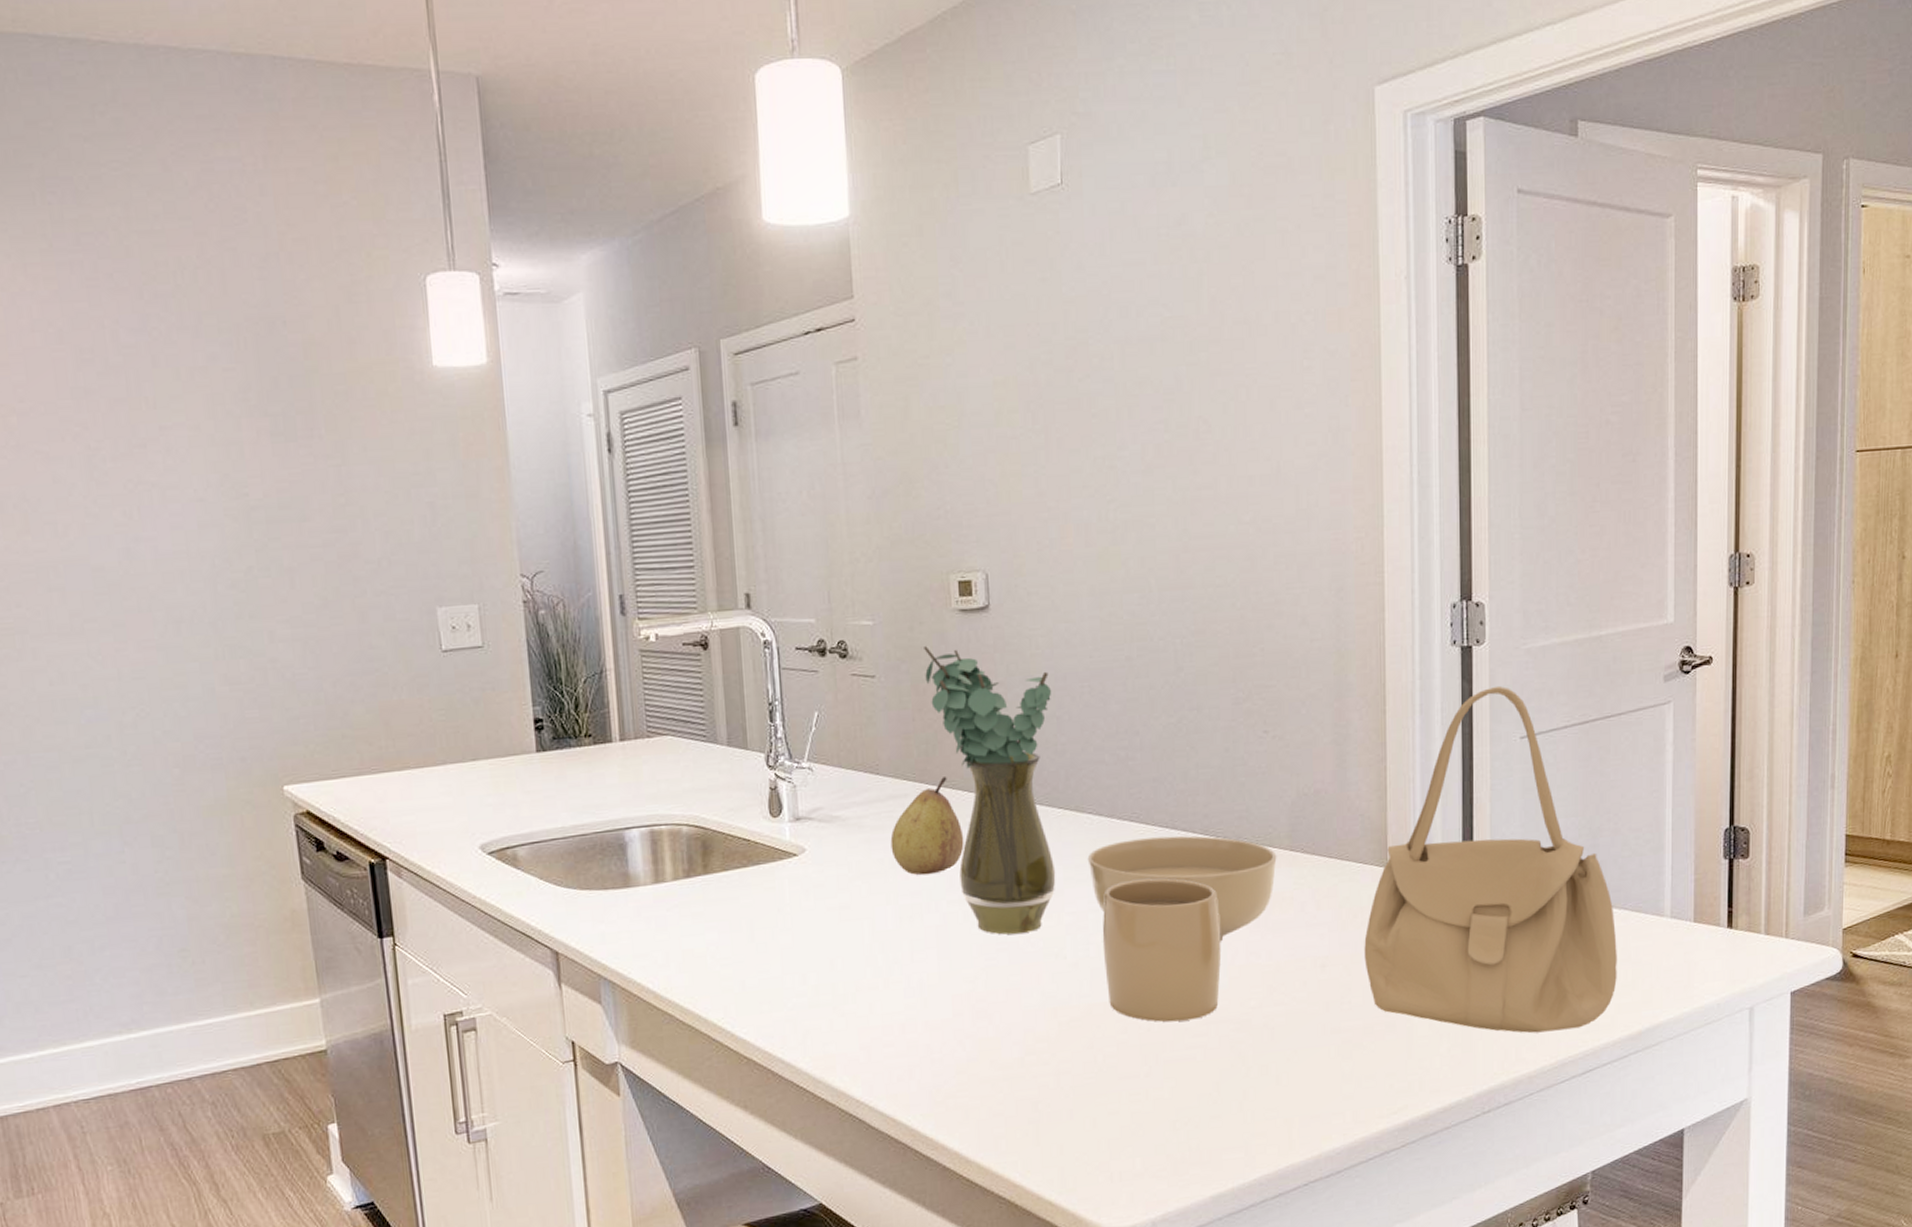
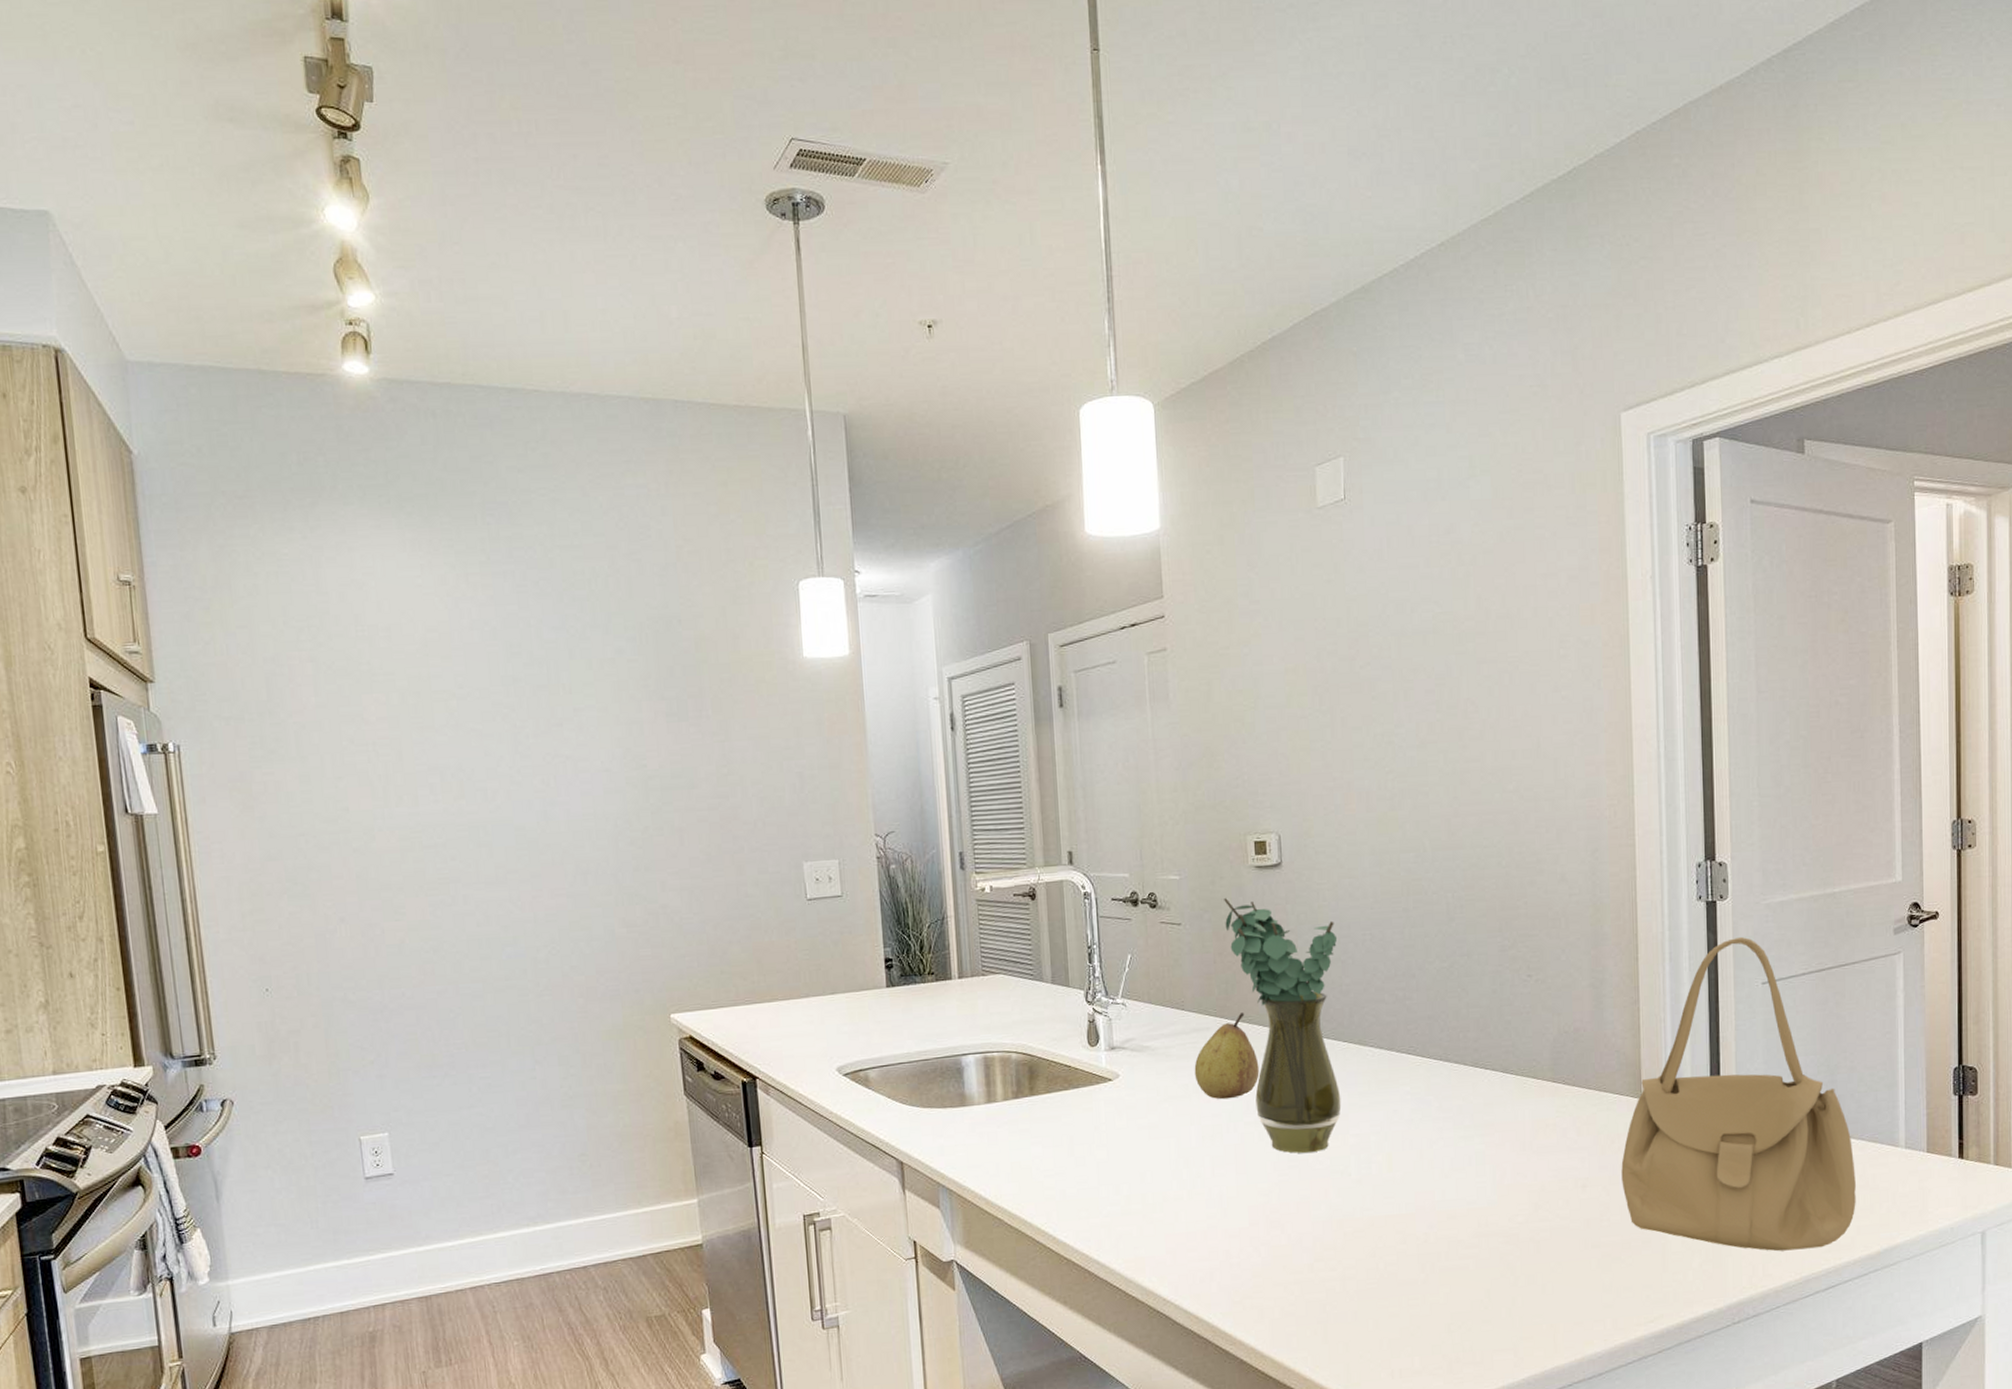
bowl: present [1087,835,1277,942] -> none [1369,1067,1541,1163]
mug: present [1102,878,1222,1022] -> none [1383,1105,1491,1235]

